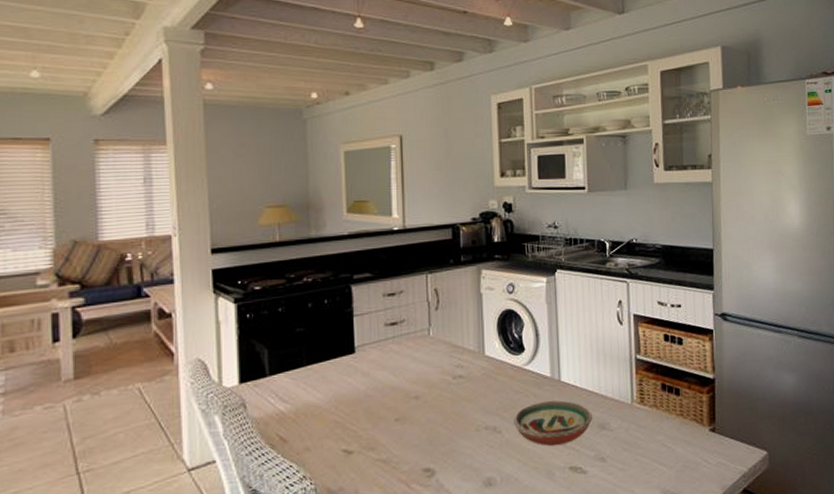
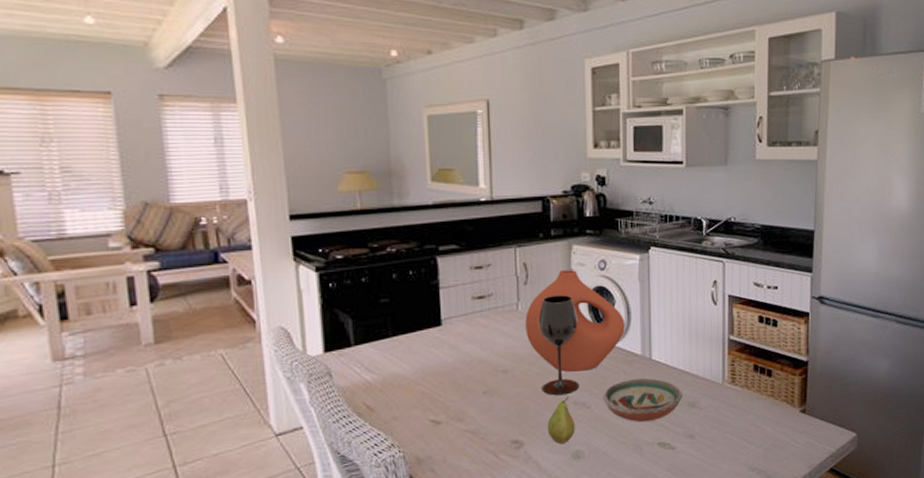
vase: none [436,294,534,396] -> present [525,270,625,372]
wineglass: none [449,319,490,421] -> present [538,295,580,396]
fruit: none [458,421,487,472] -> present [547,396,575,444]

